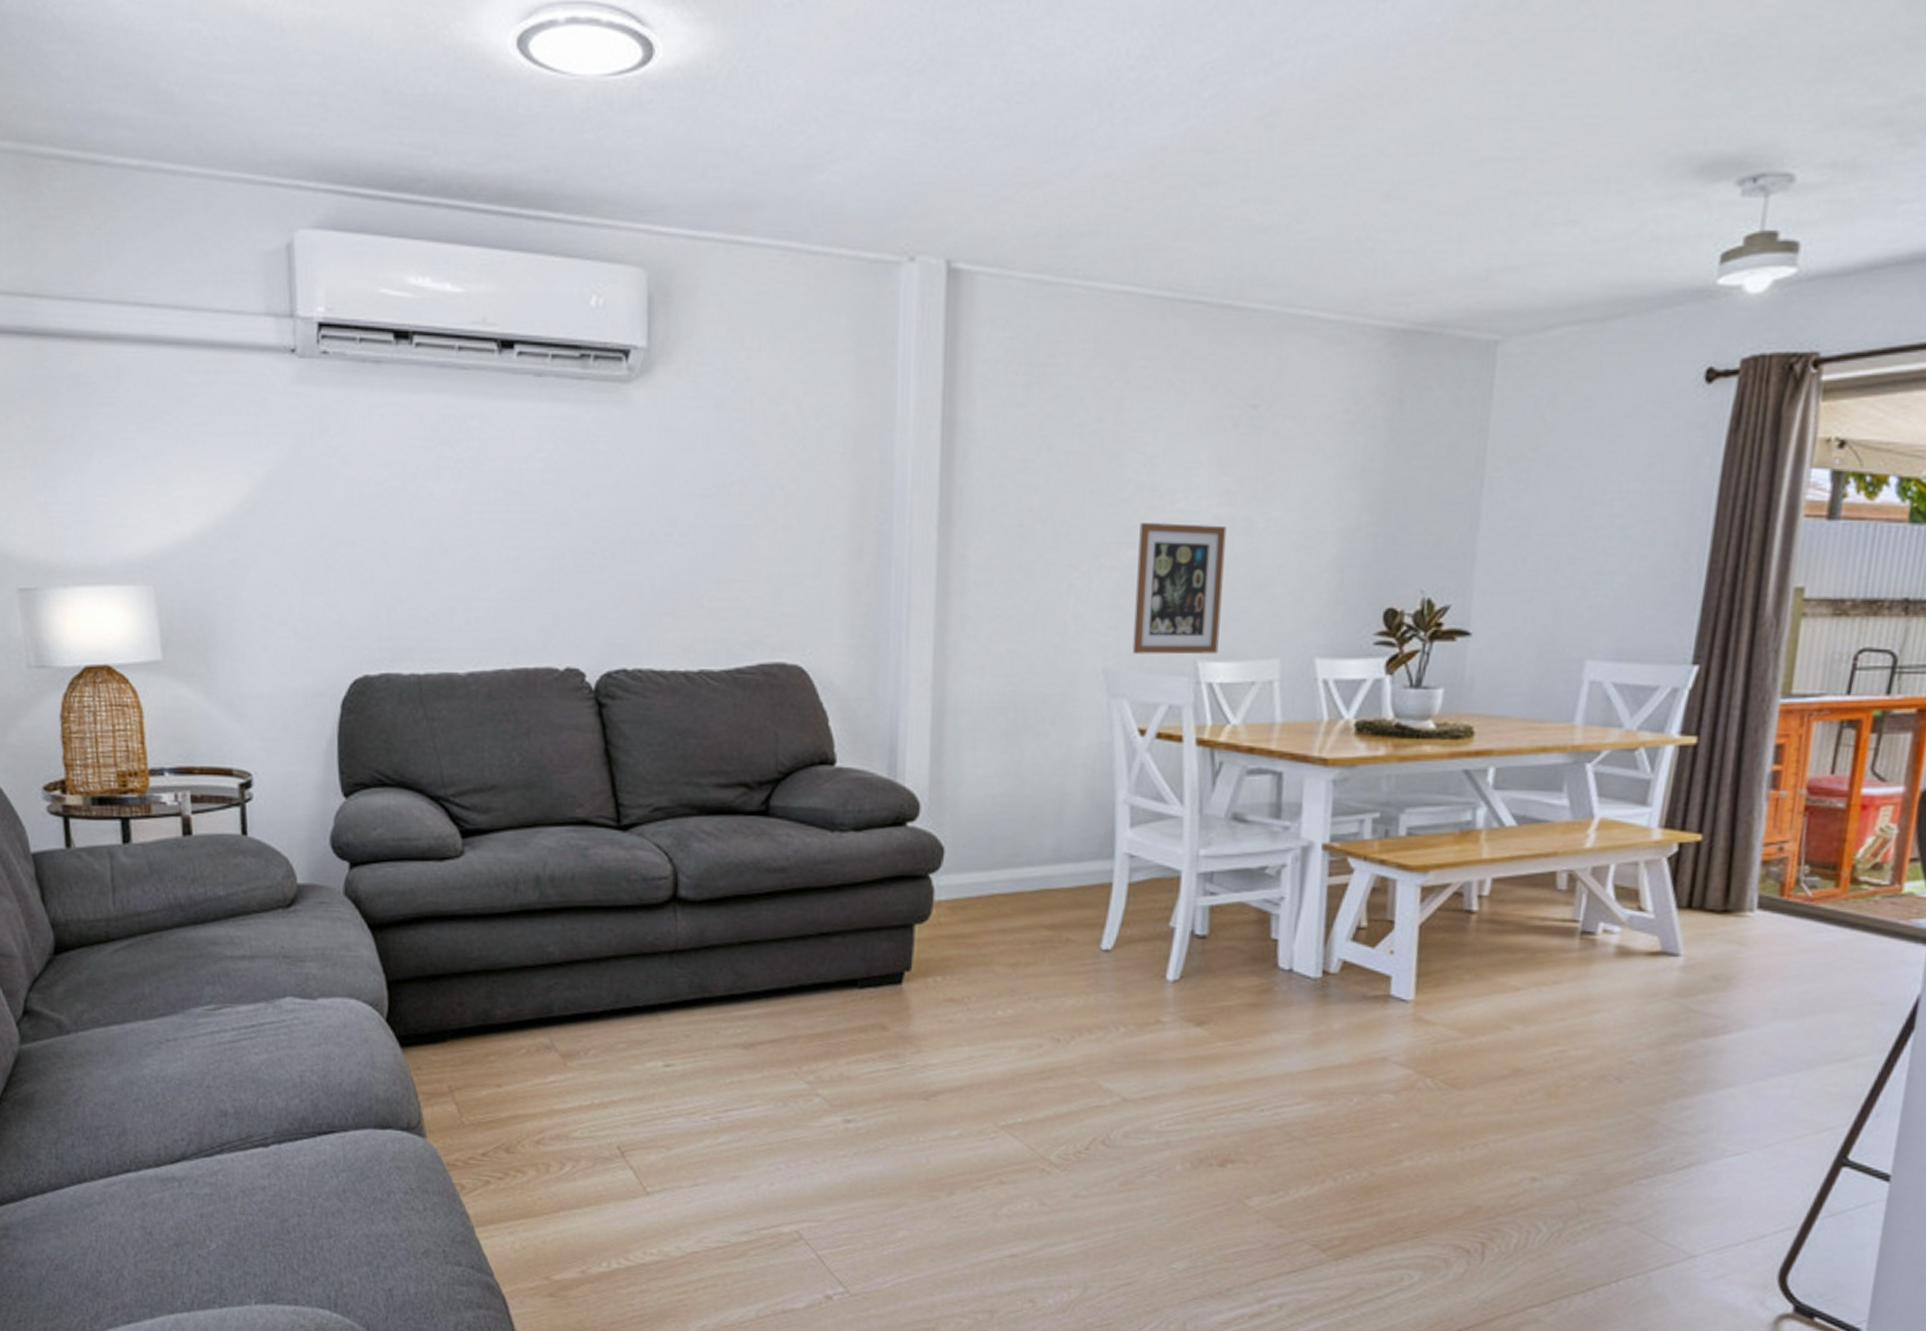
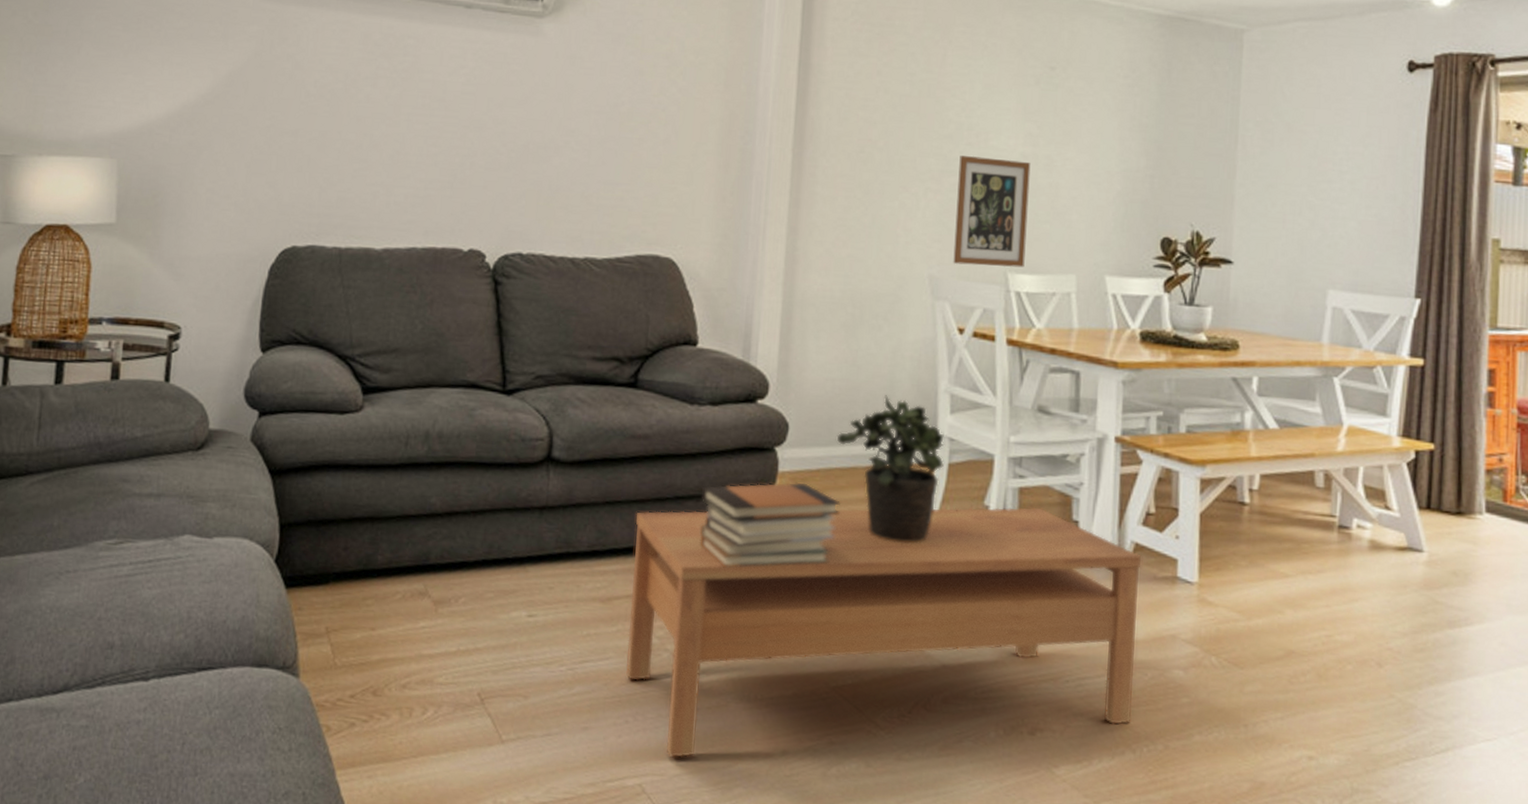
coffee table: none [775,927,1349,1203] -> present [626,507,1141,757]
book stack: none [849,911,1005,1006] -> present [700,482,840,568]
potted plant: none [999,810,1124,972] -> present [837,395,945,543]

